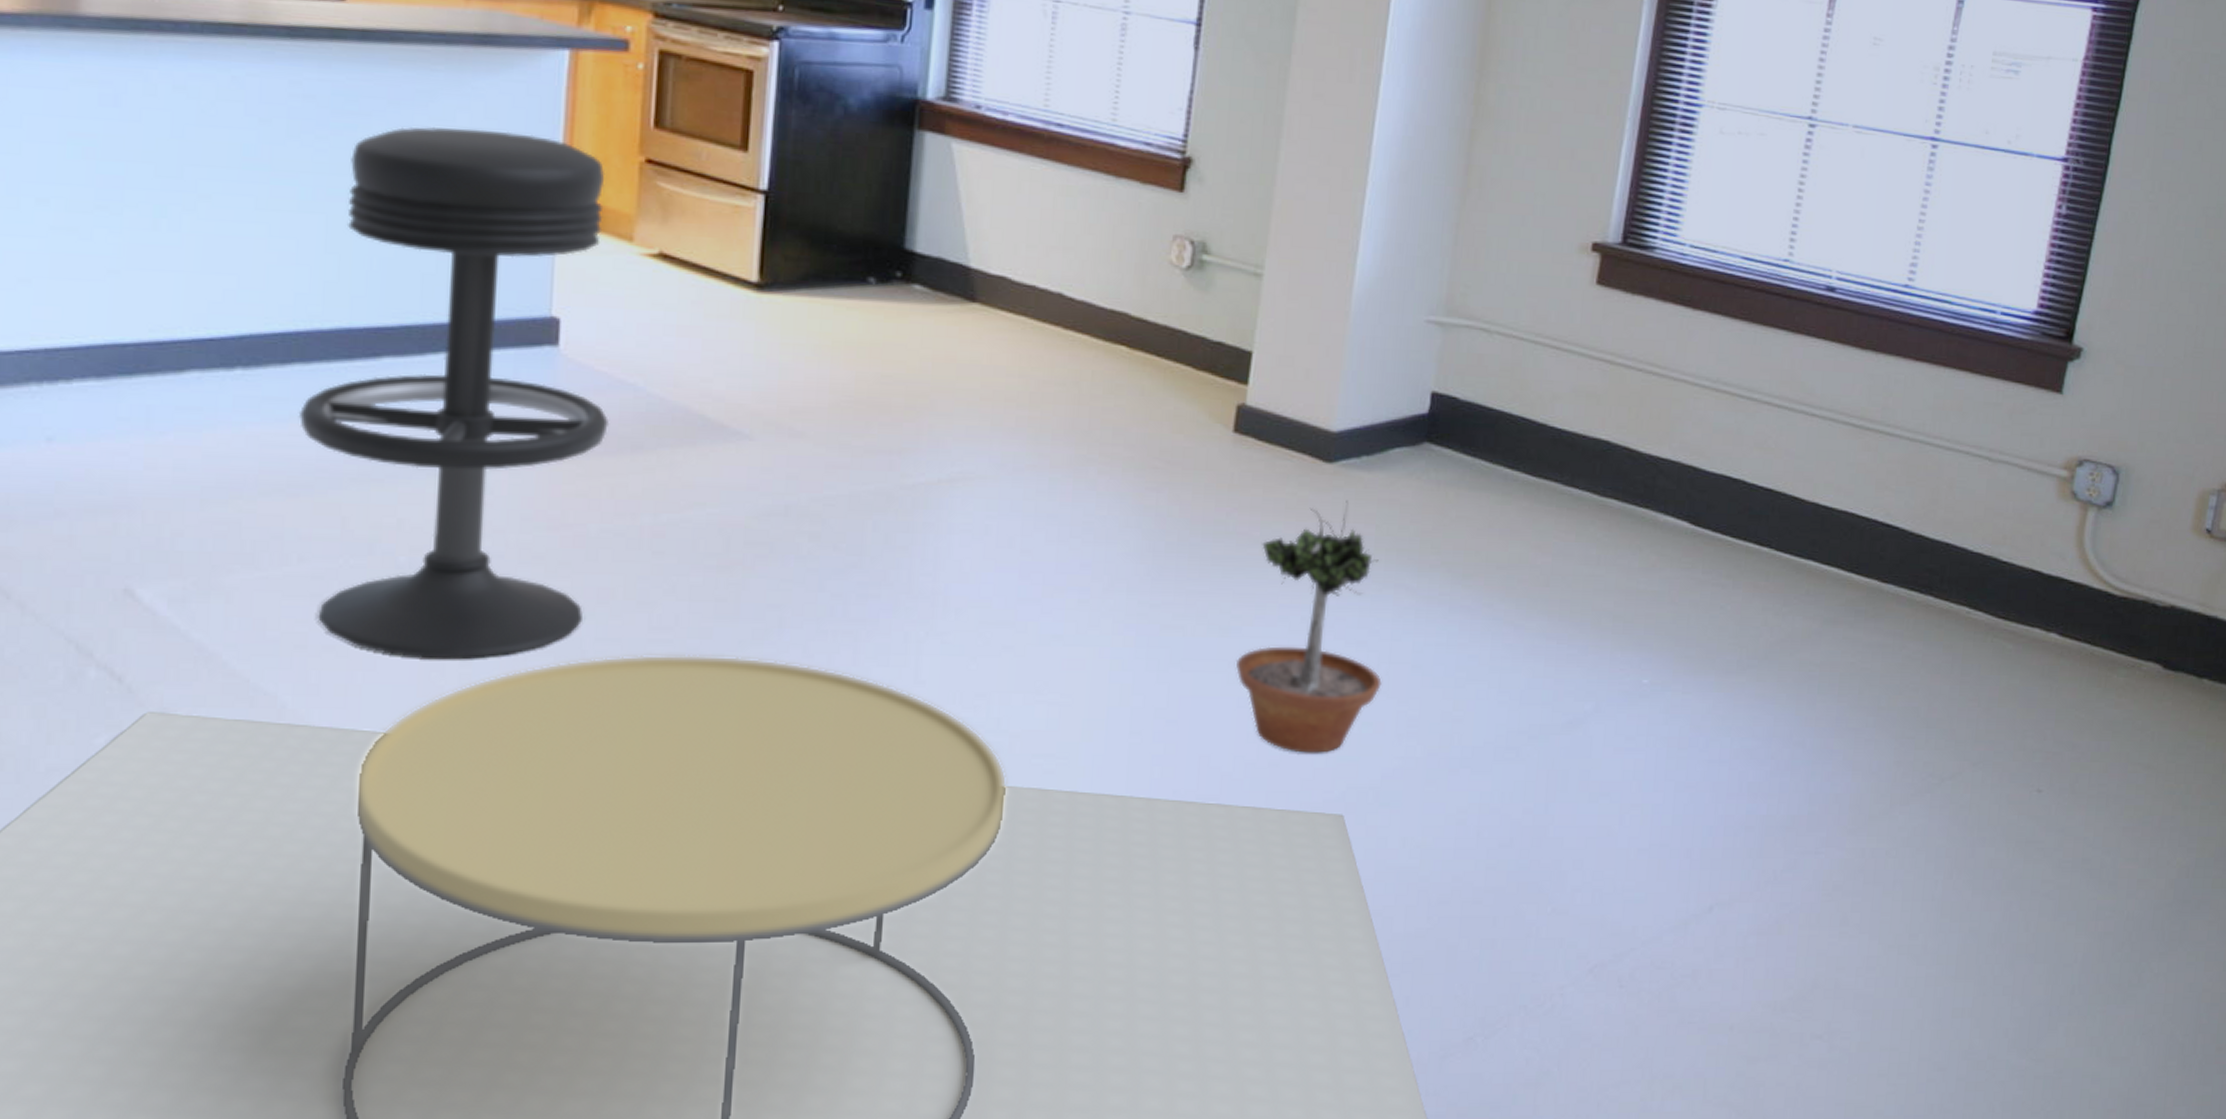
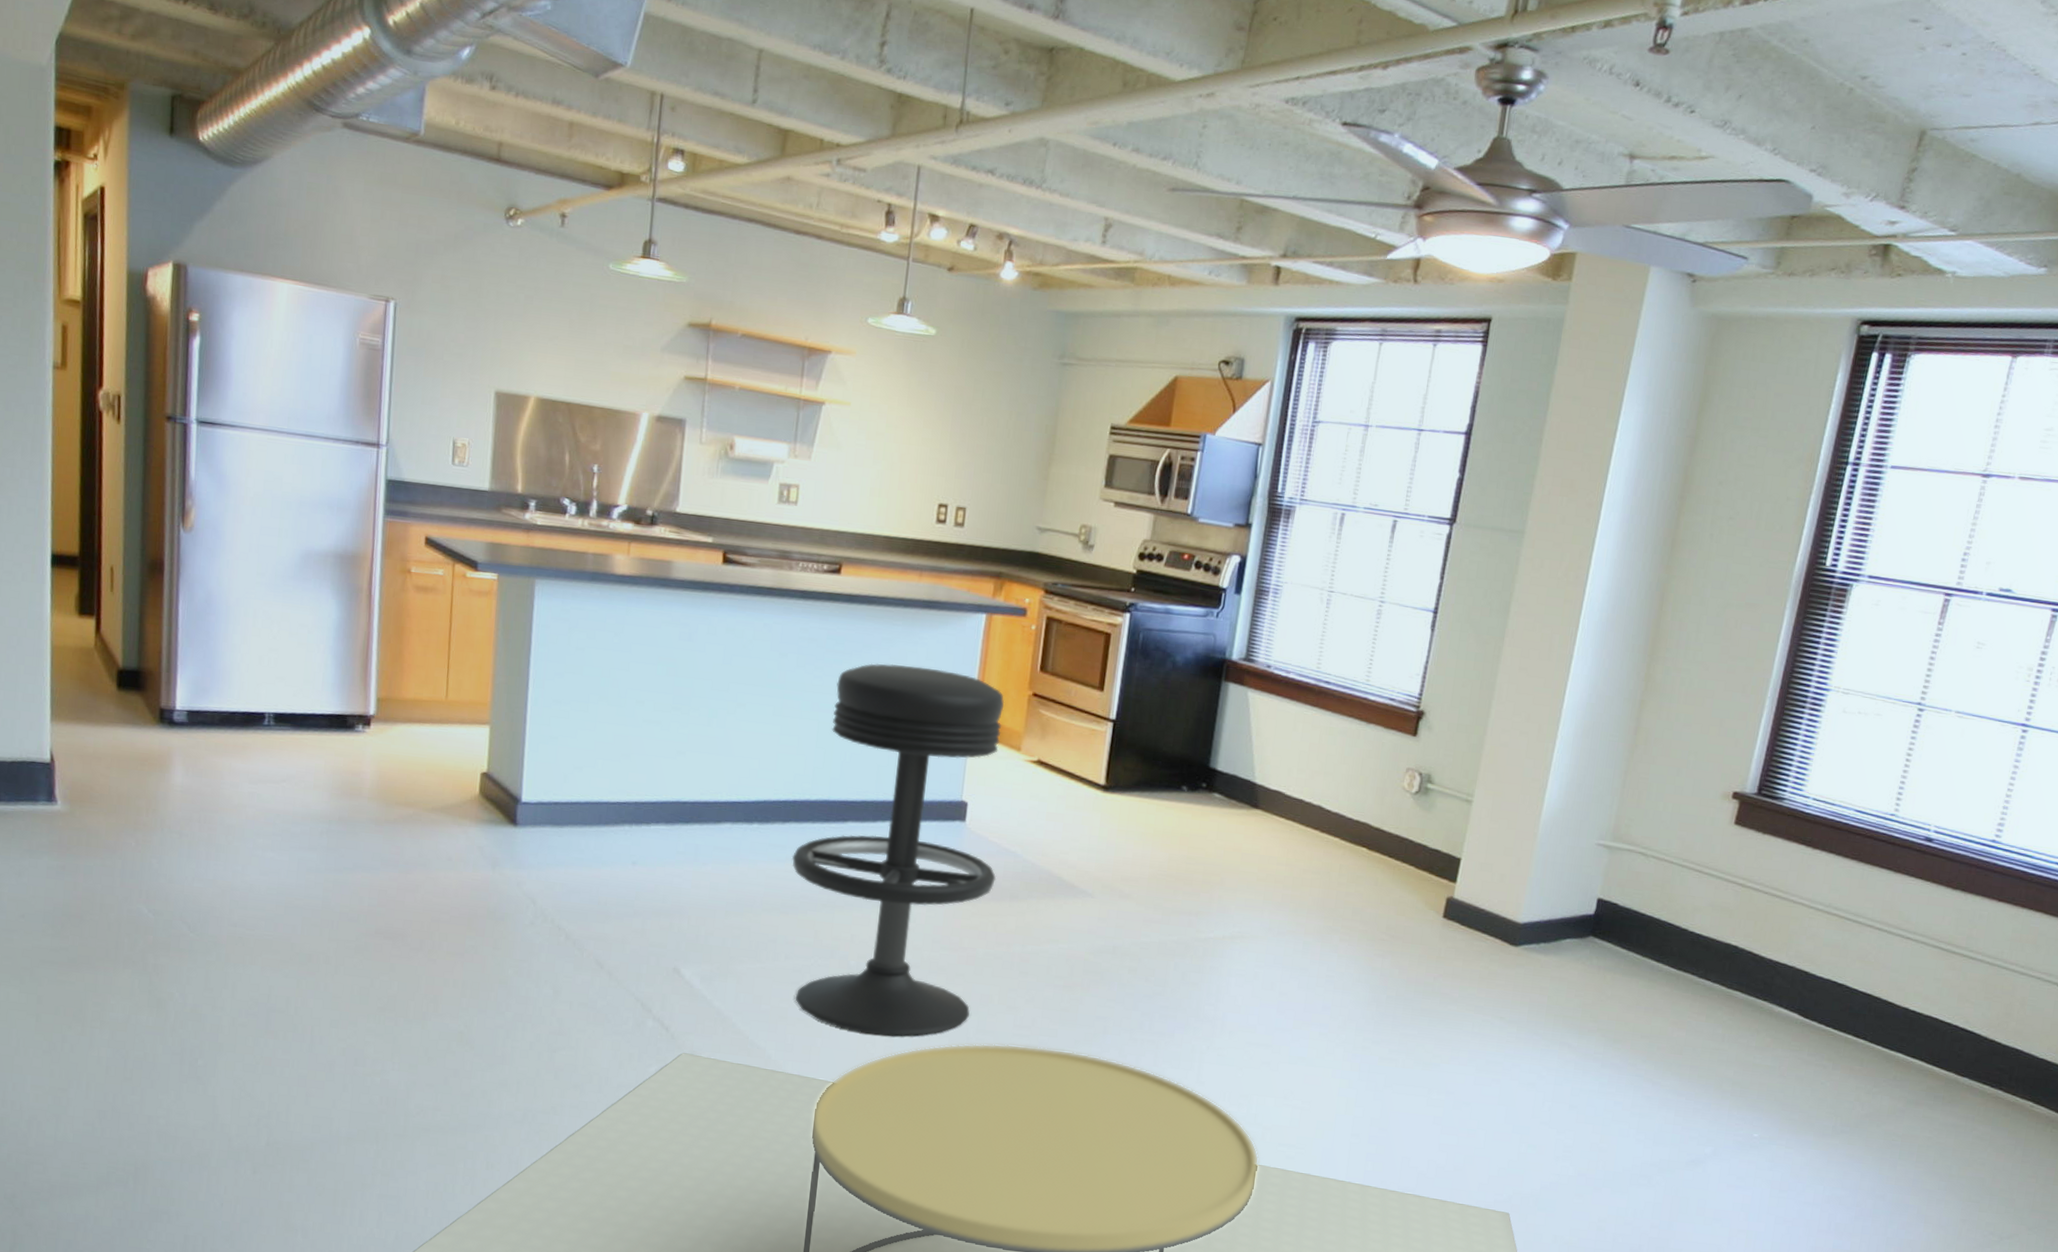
potted tree: present [1235,500,1382,753] -> none [1433,975,1549,1165]

